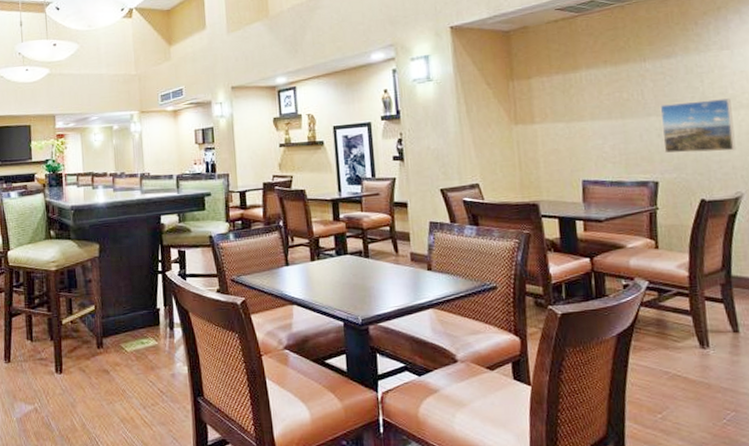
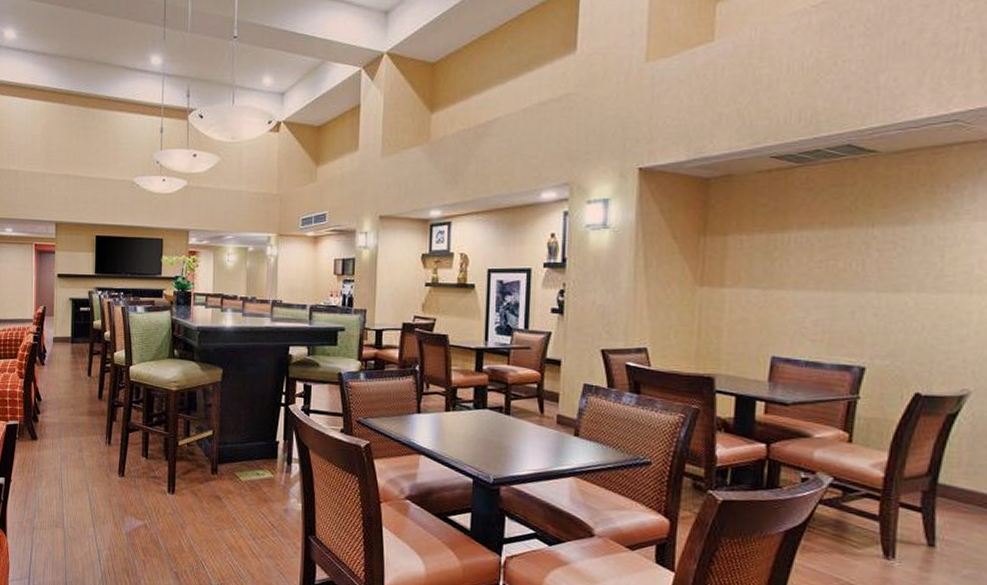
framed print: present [659,98,736,154] -> none [879,278,976,341]

